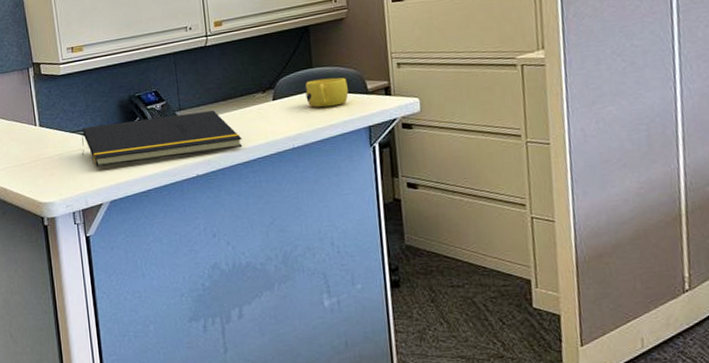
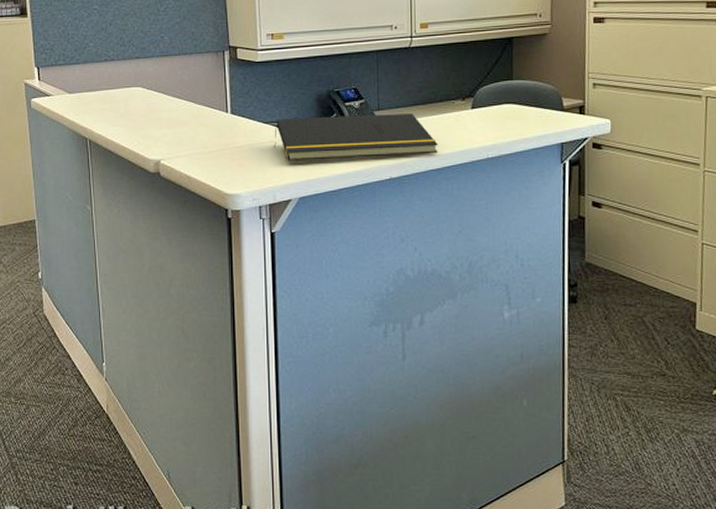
cup: present [305,77,349,108] -> none [504,91,545,120]

